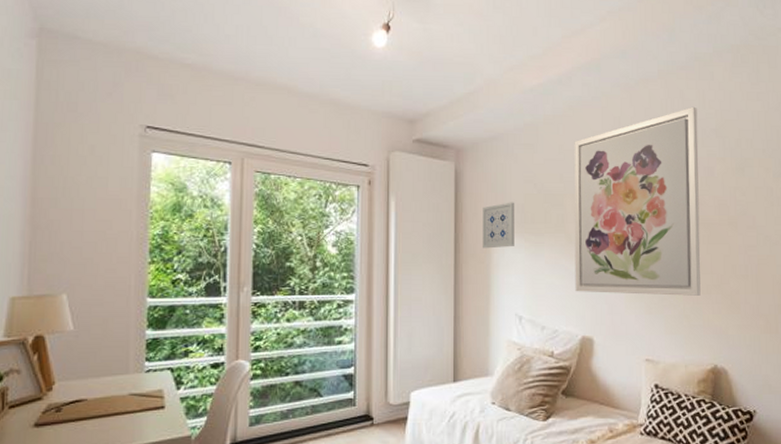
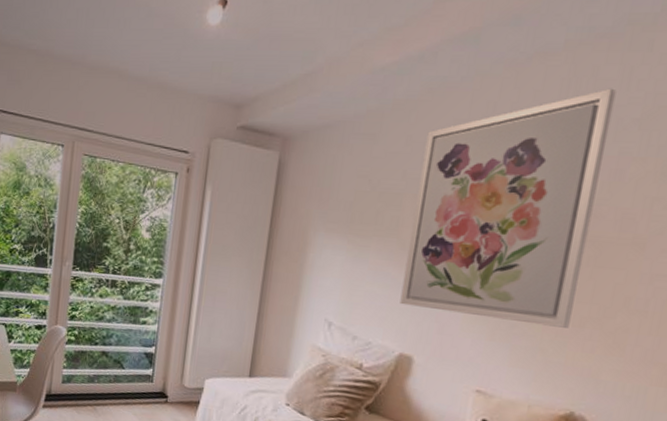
wall art: present [483,202,514,249] -> none [298,198,342,248]

